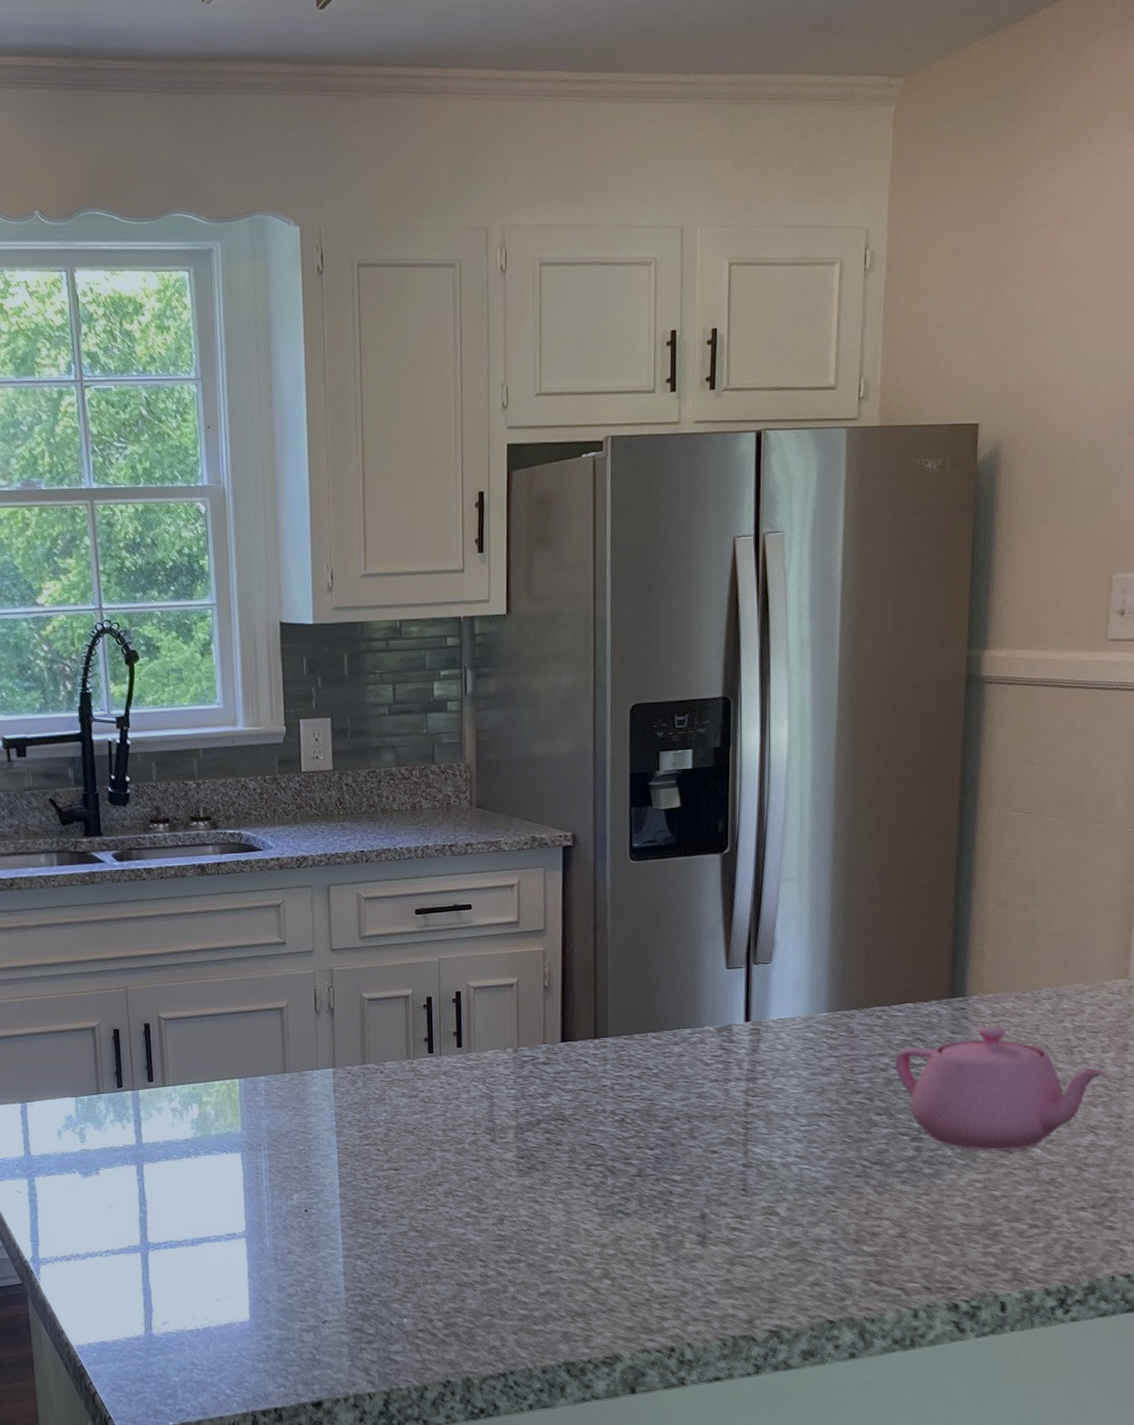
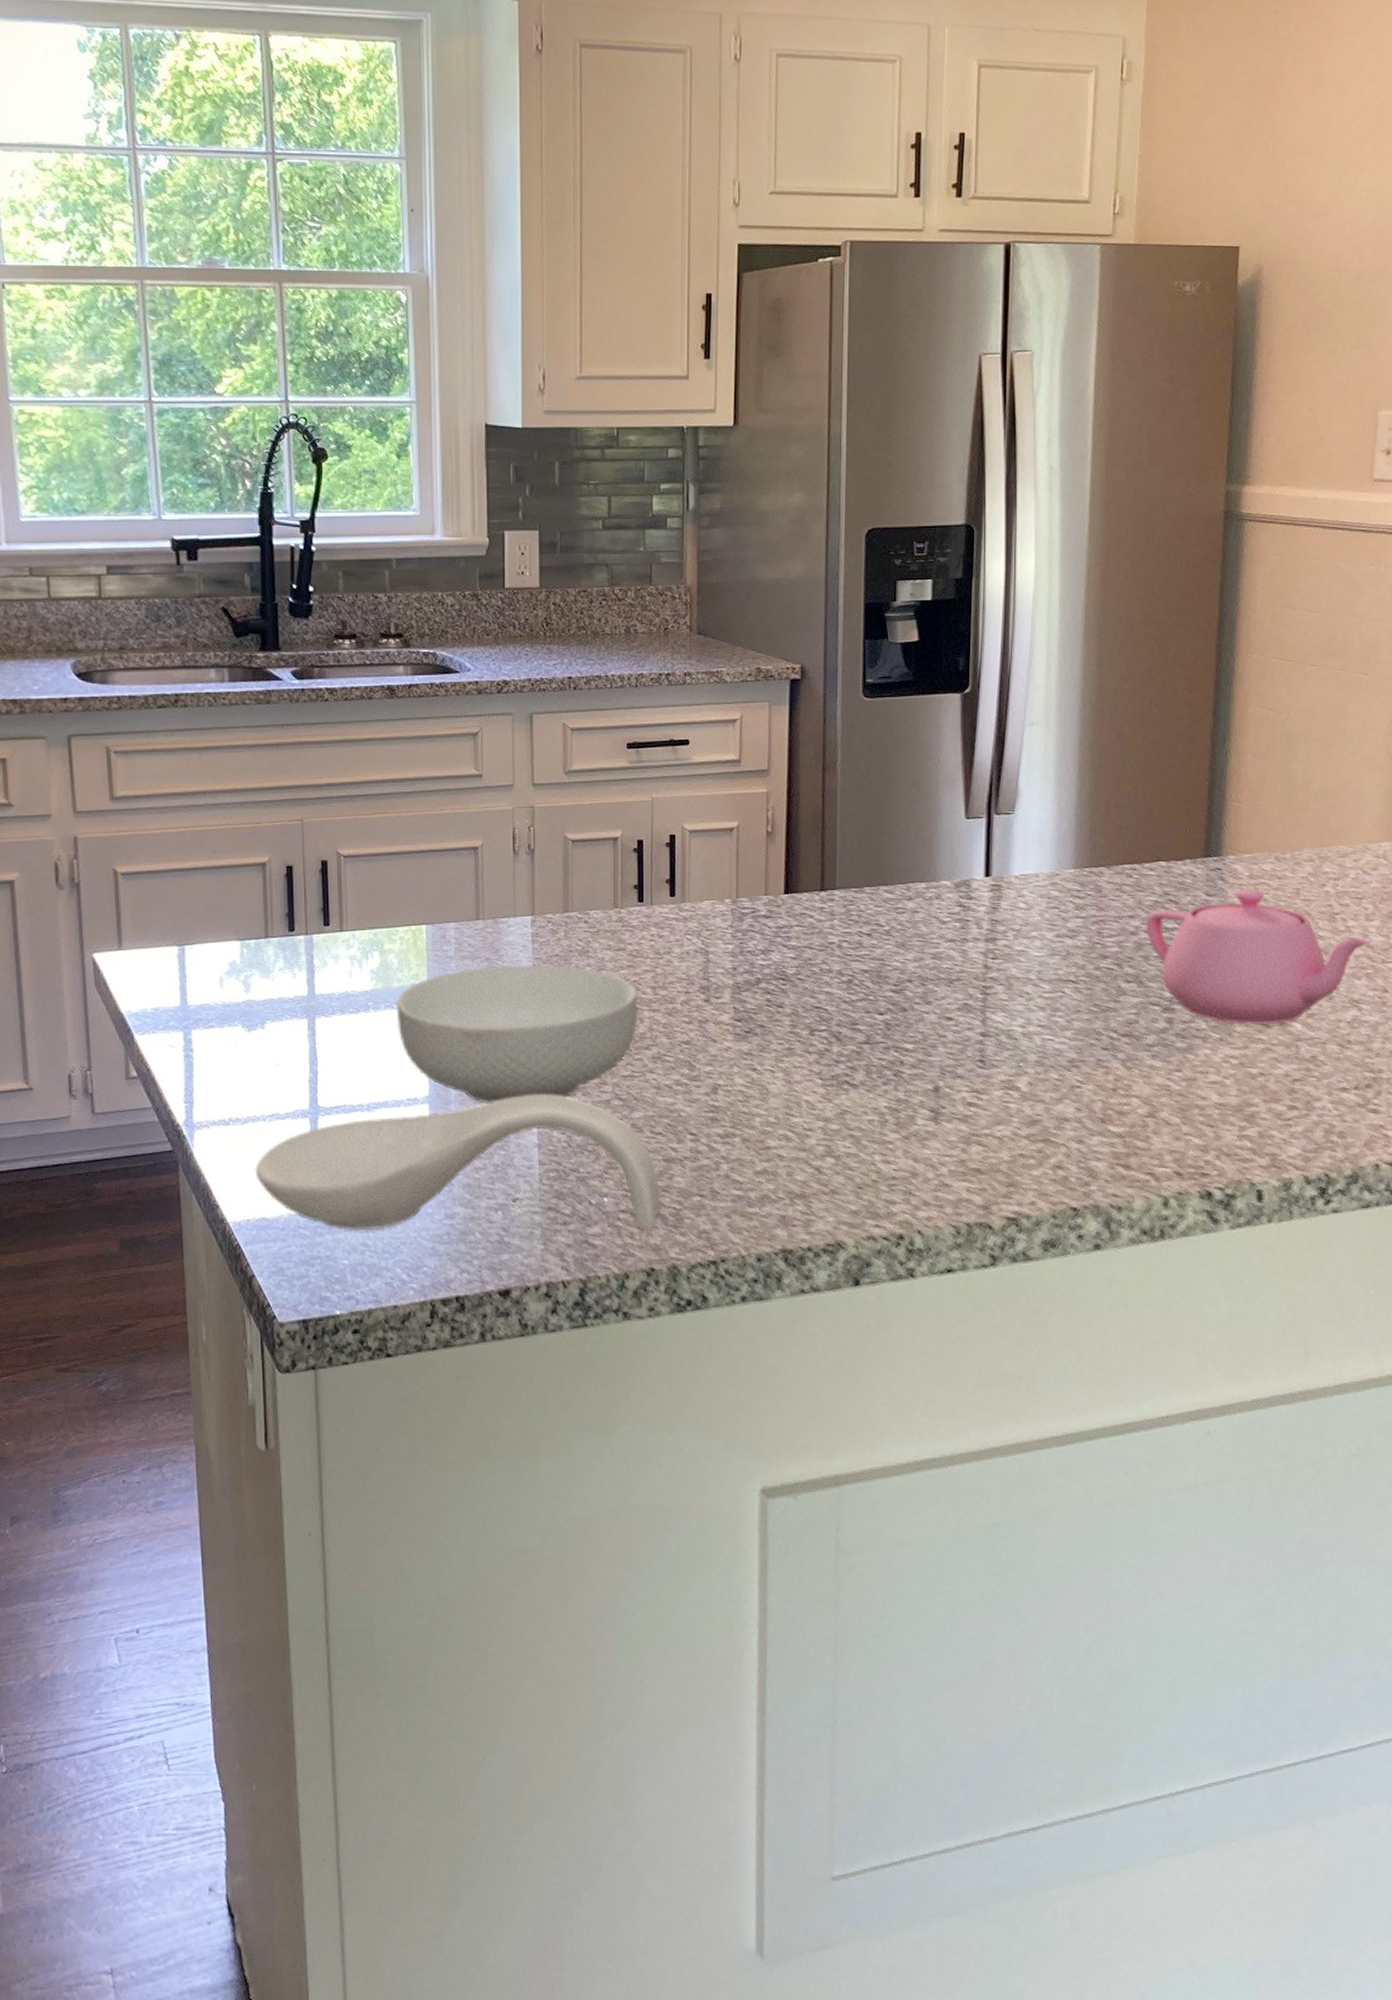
spoon rest: none [94,1227,455,1351] -> present [255,1093,661,1231]
cereal bowl: none [214,1112,431,1237] -> present [396,965,638,1104]

